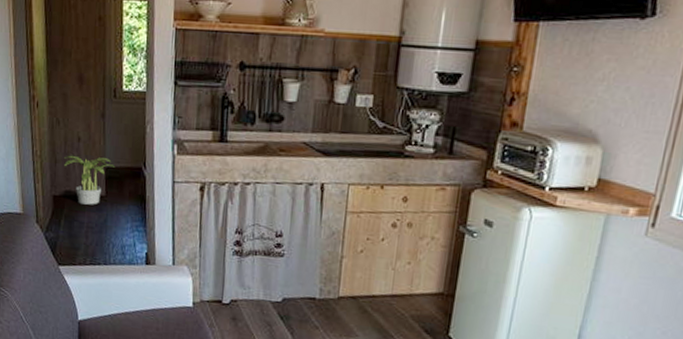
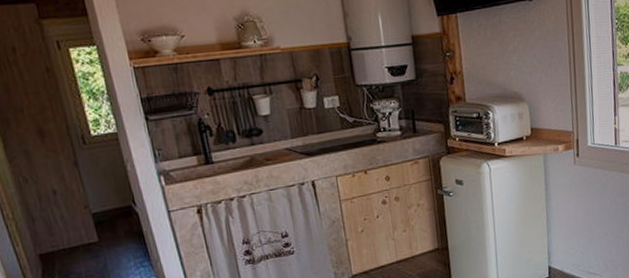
potted plant: present [64,155,116,205] -> none [42,204,103,256]

